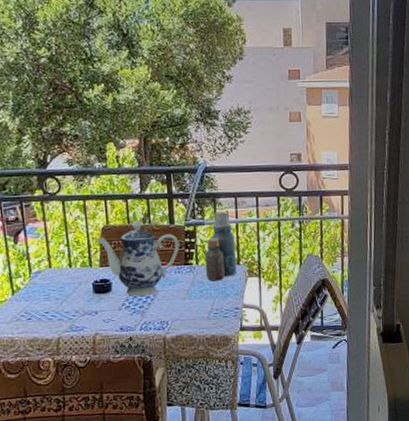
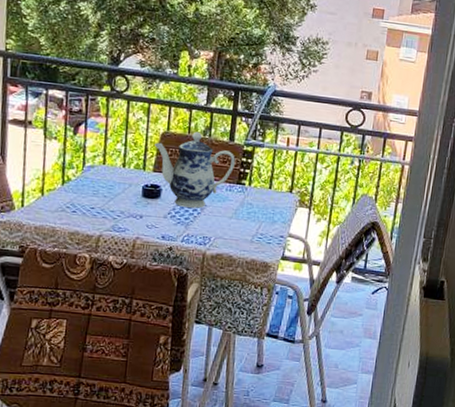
bottle: present [204,211,237,282] -> none [256,136,292,206]

